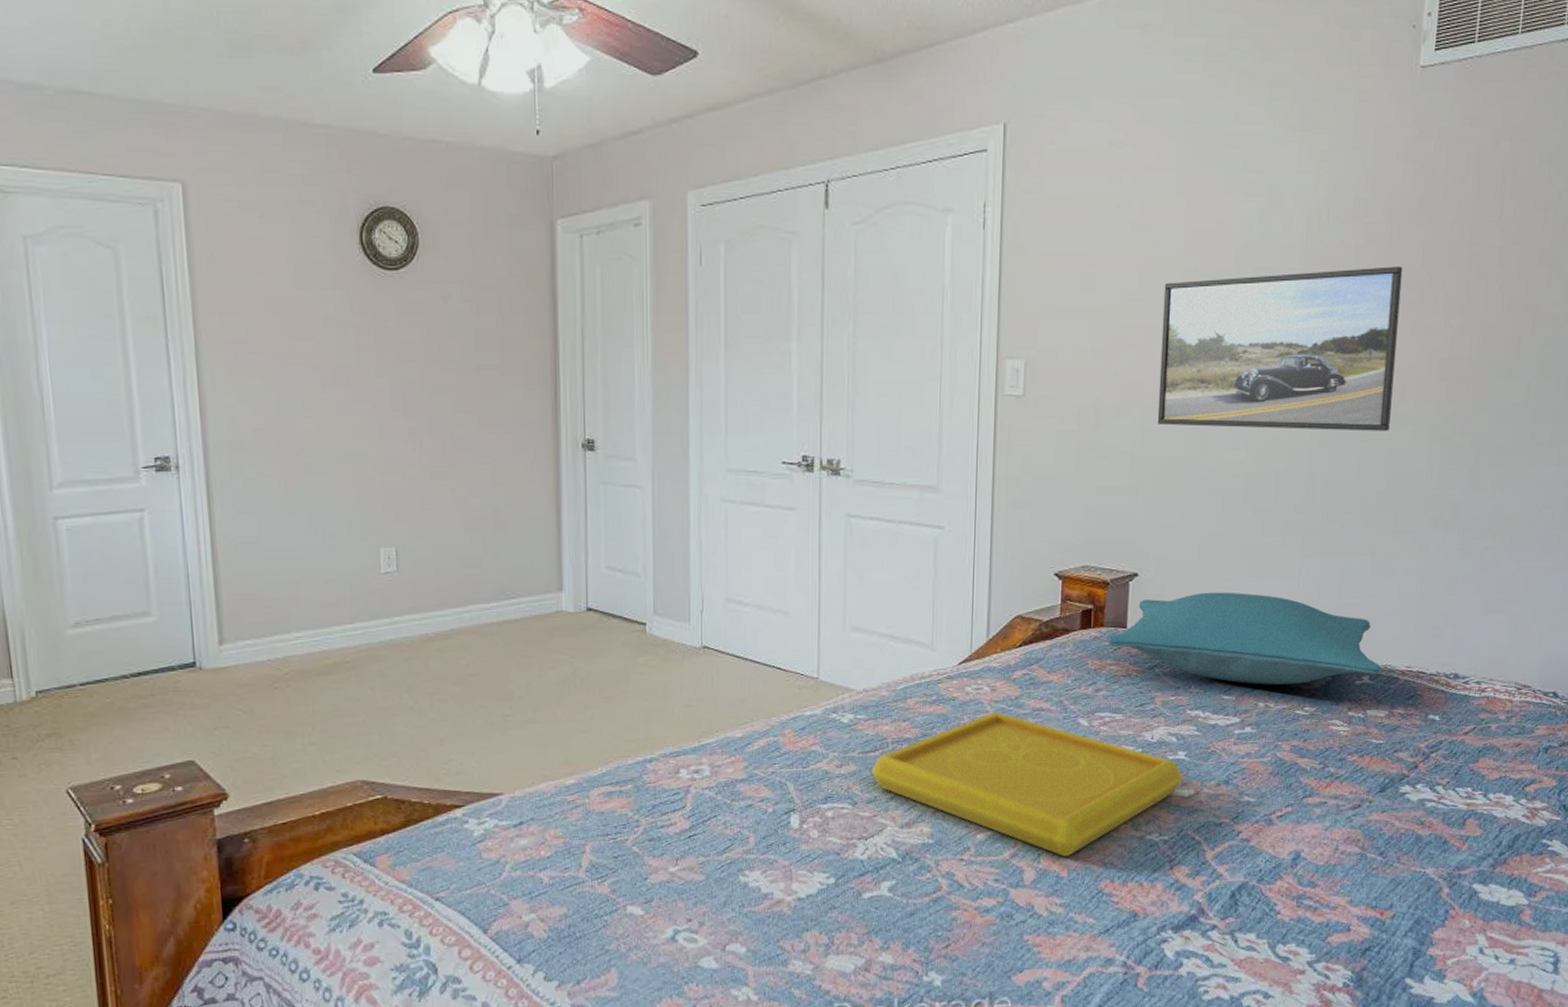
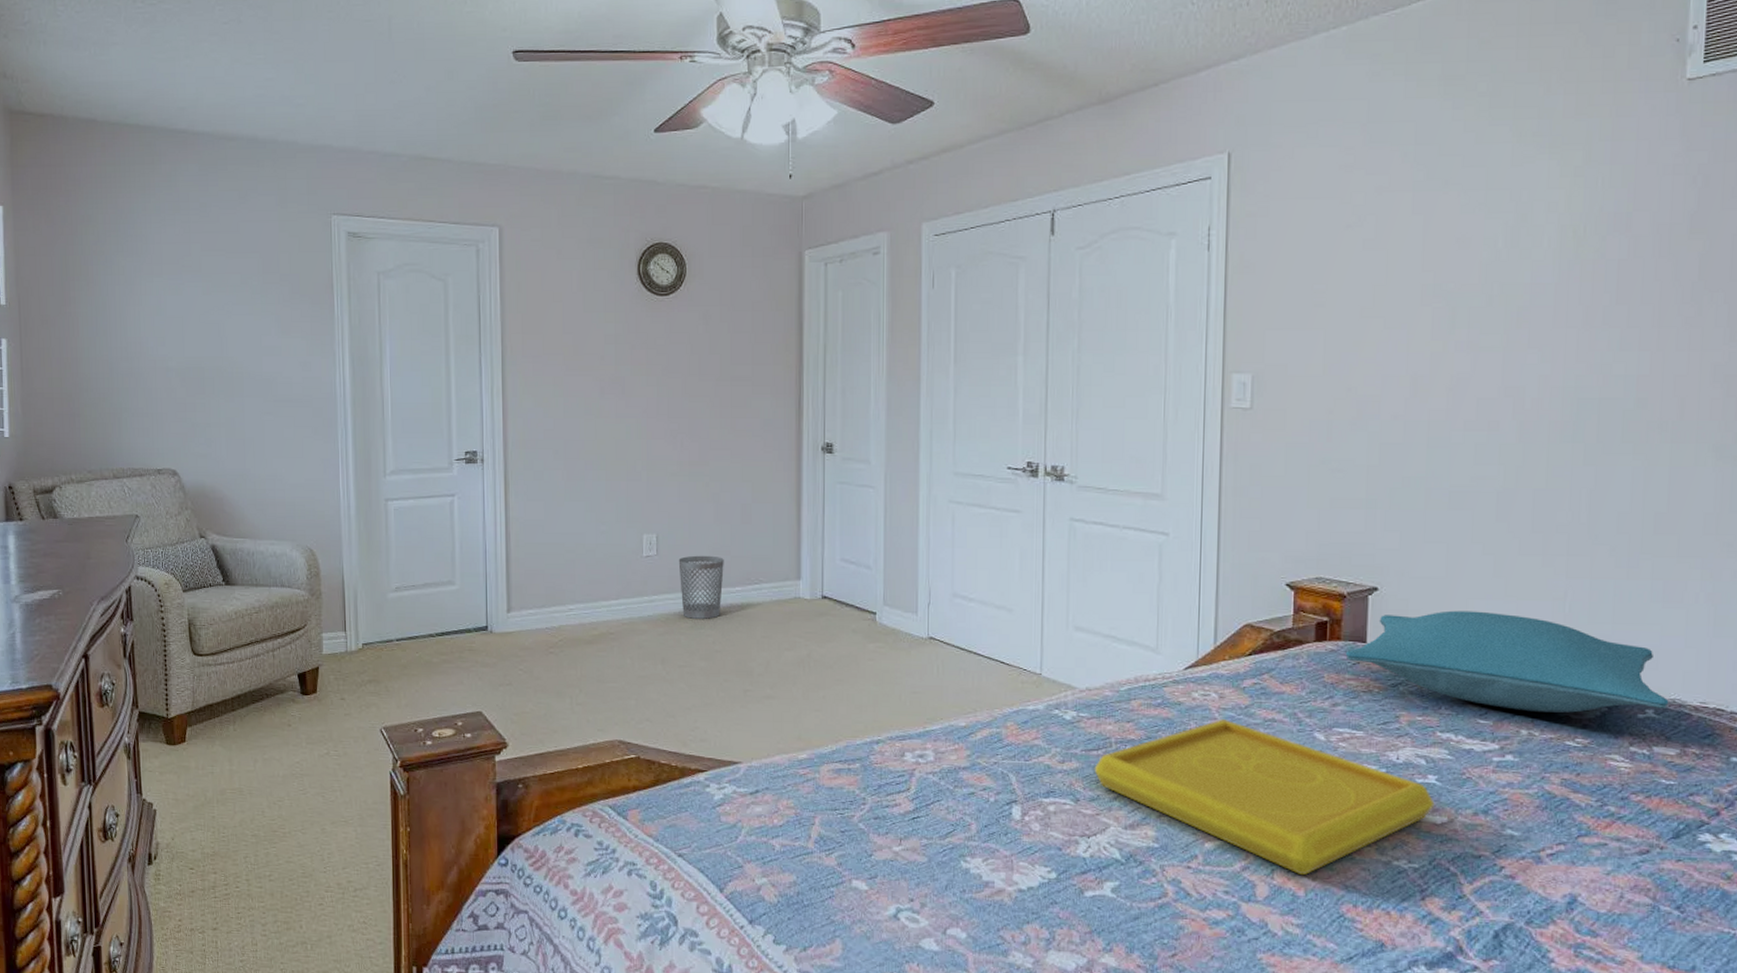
wastebasket: none [423,569,476,641] -> present [678,555,724,619]
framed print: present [1157,266,1403,431] -> none [1396,280,1676,449]

